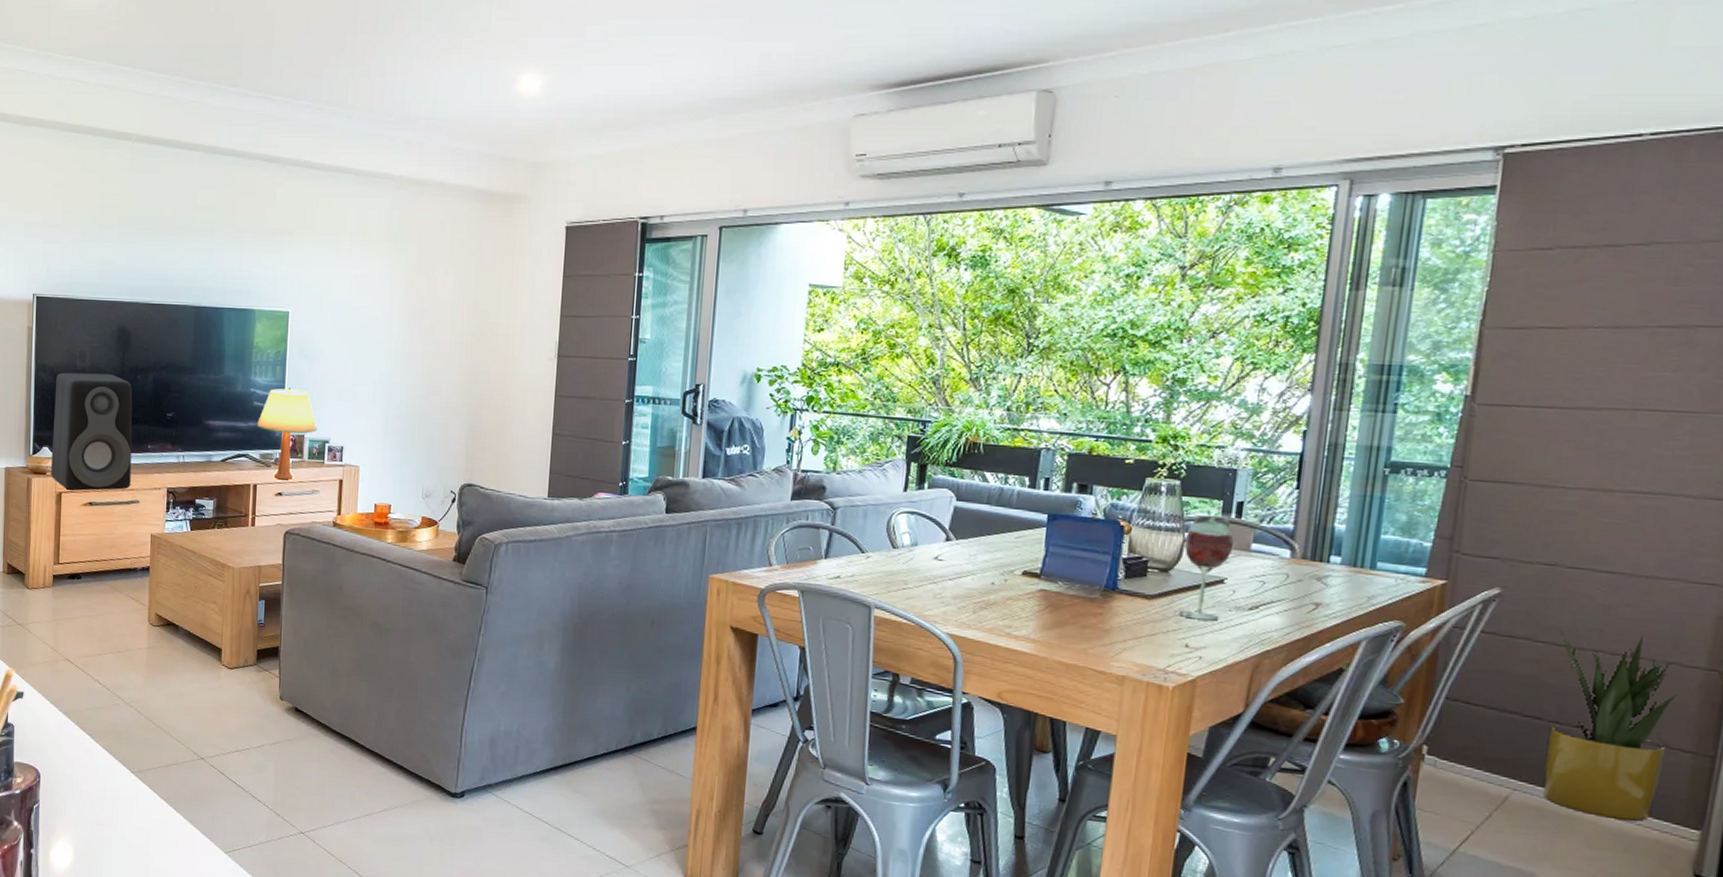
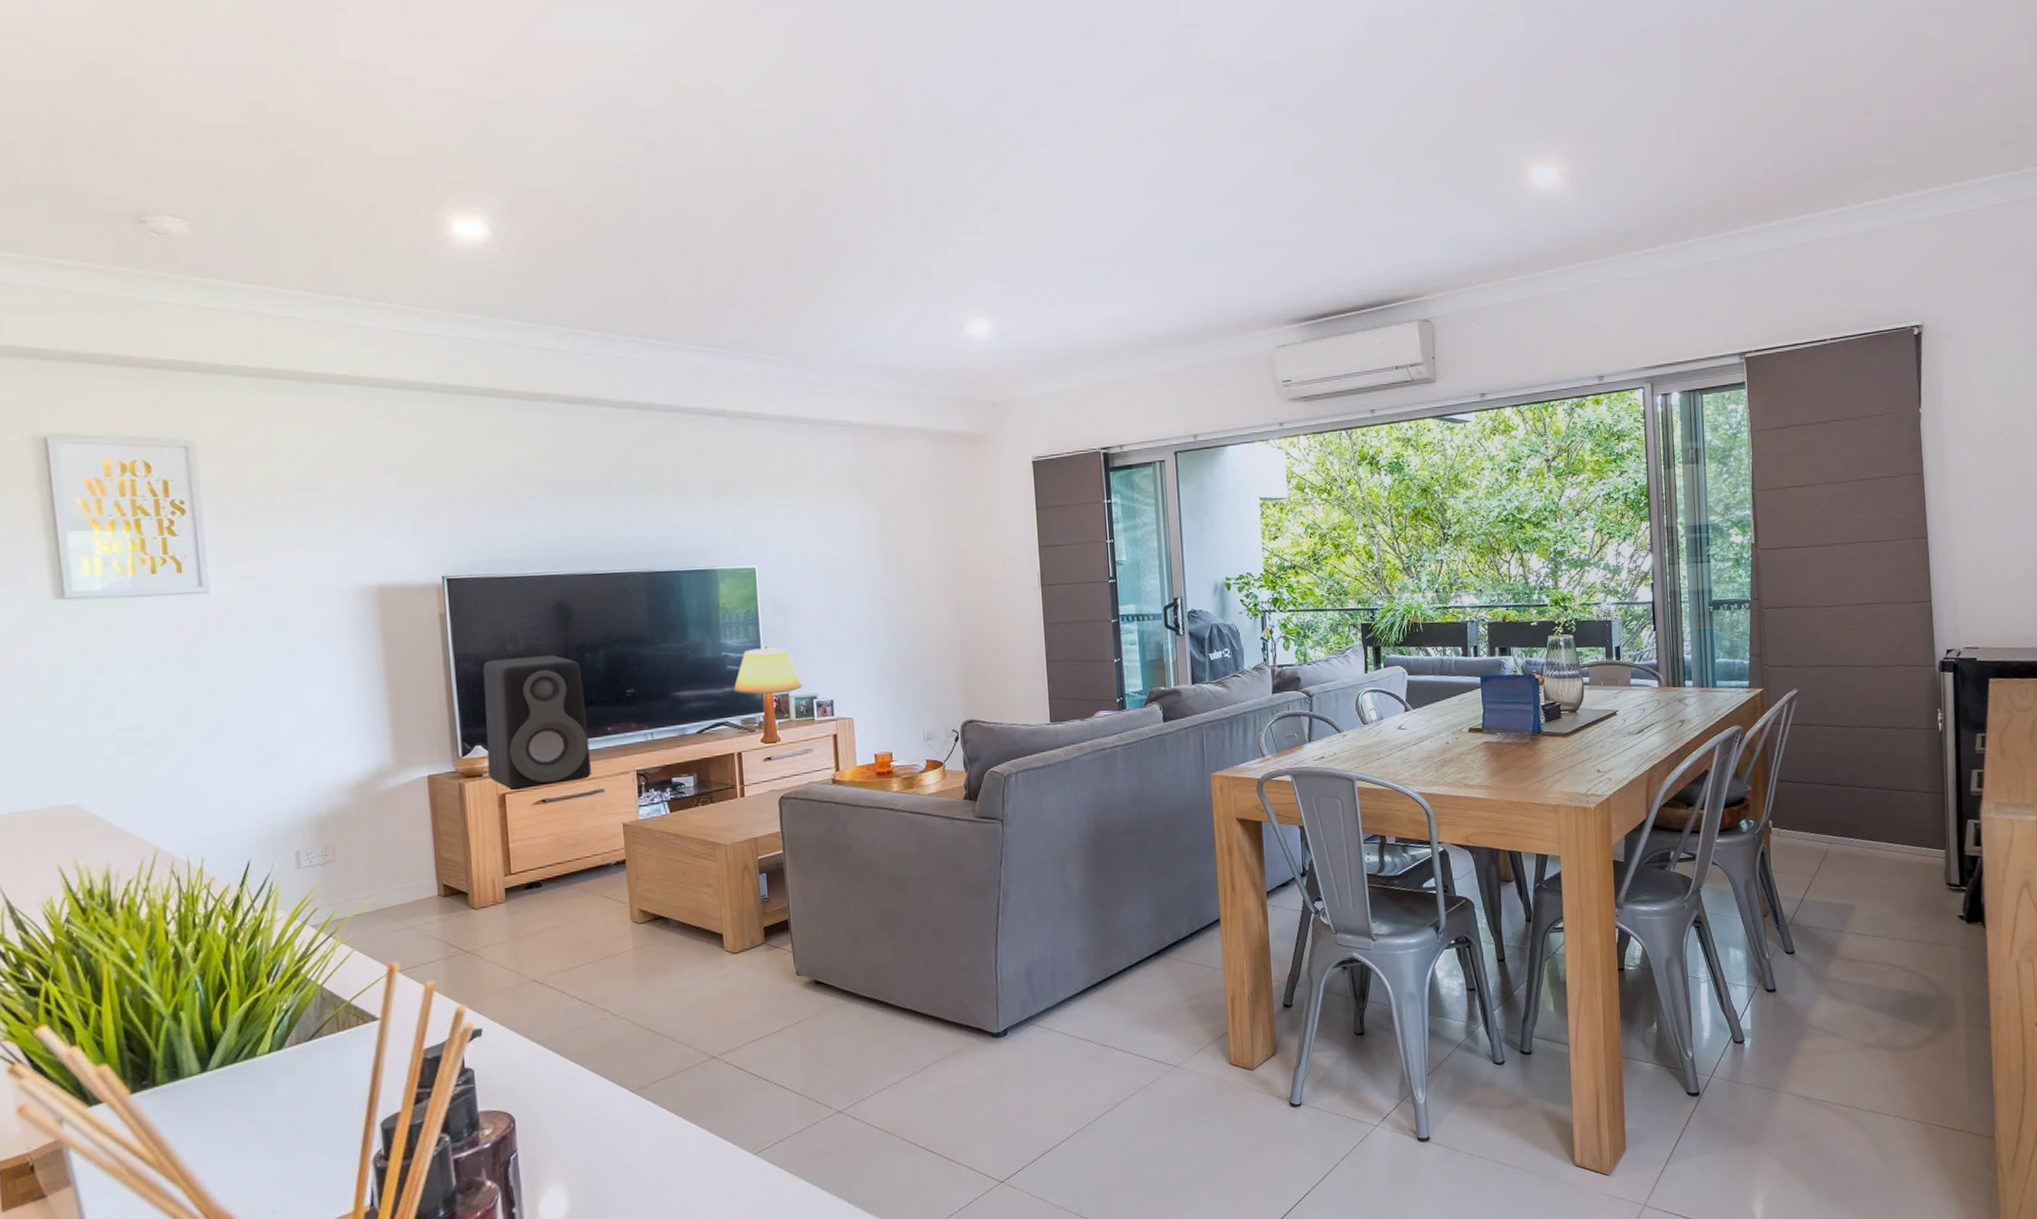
wineglass: present [1179,515,1234,621] -> none [1583,661,1618,748]
planter: present [1543,629,1677,821] -> none [1838,711,1915,853]

